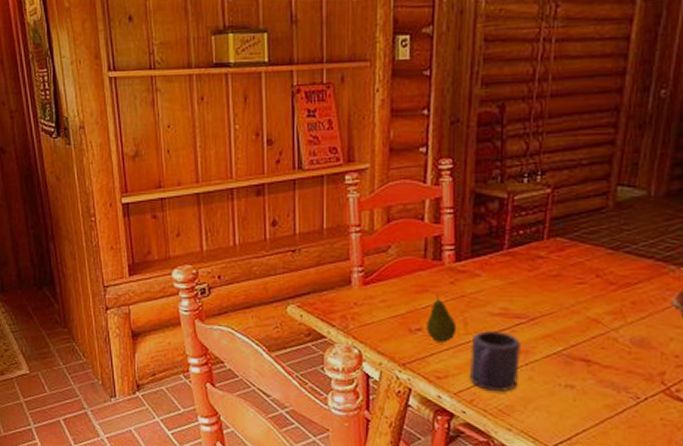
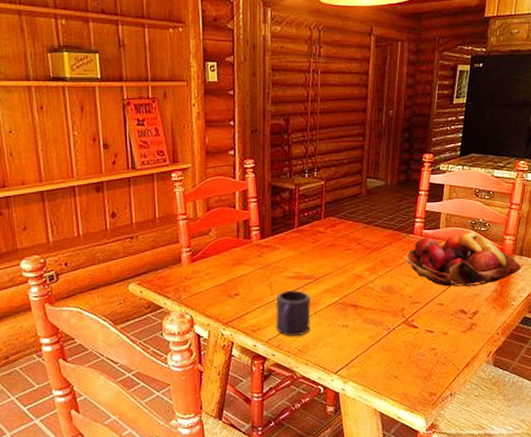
fruit: present [426,295,457,342] -> none [242,266,265,303]

